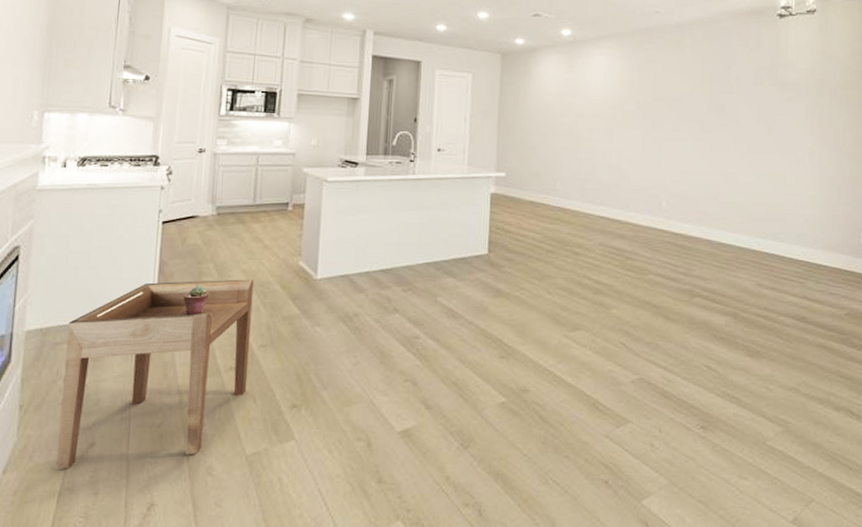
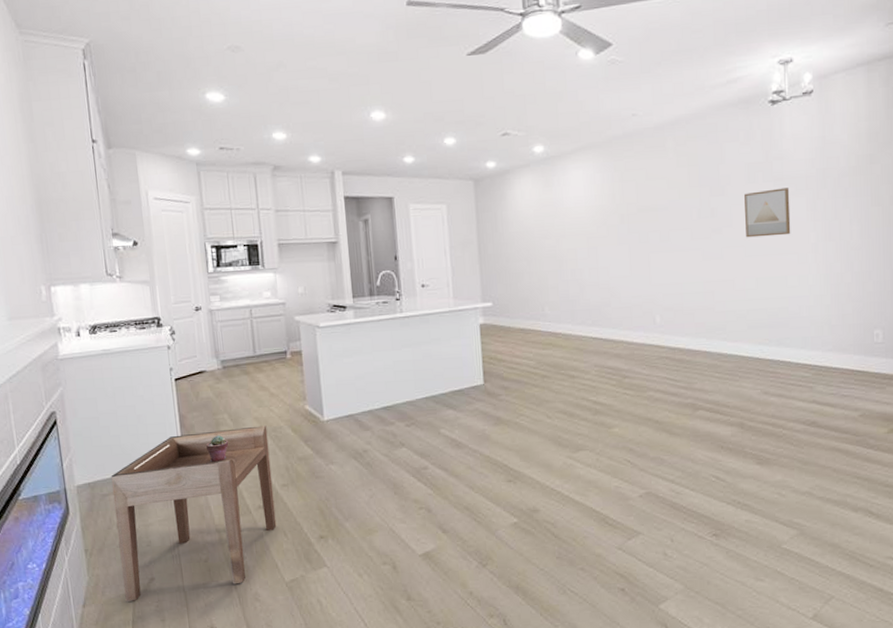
wall art: none [750,93,791,136] -> present [744,188,791,238]

